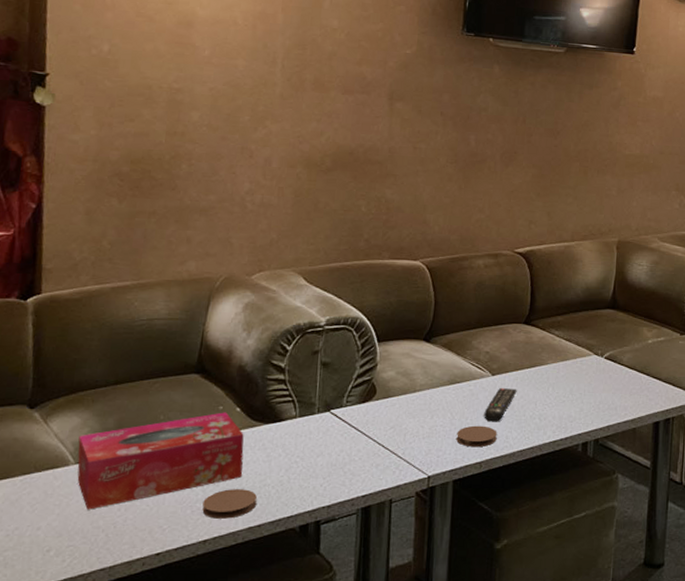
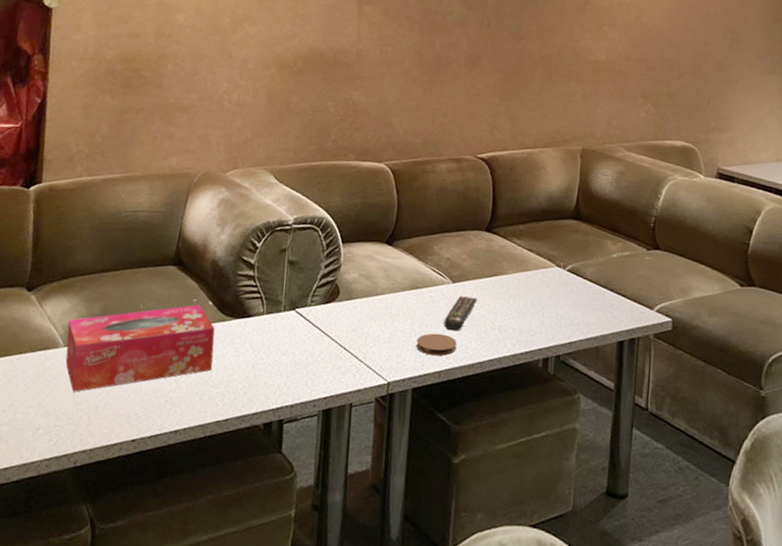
coaster: present [202,489,257,519] -> none [174,381,225,411]

